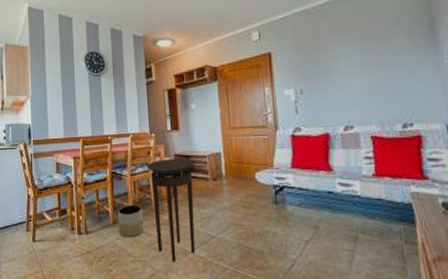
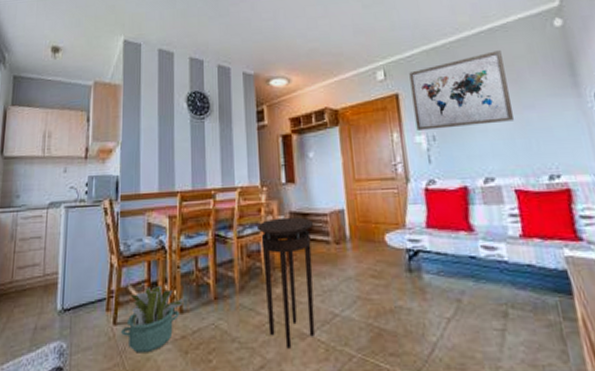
decorative plant: none [39,213,88,264] -> present [121,286,184,353]
planter: present [117,204,145,238] -> none [220,275,253,318]
wall art: none [281,12,376,85] -> present [409,51,515,130]

